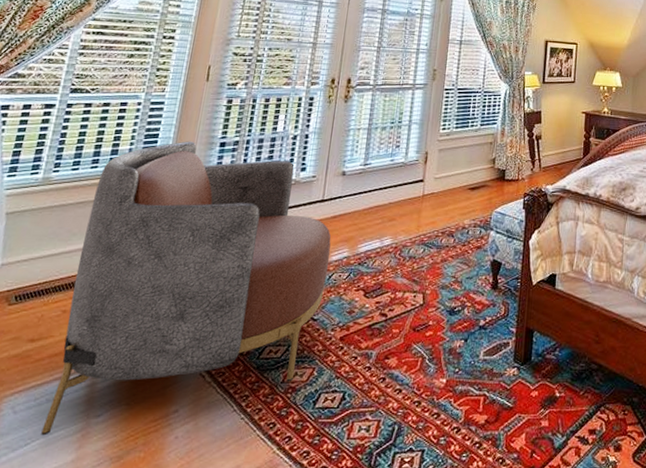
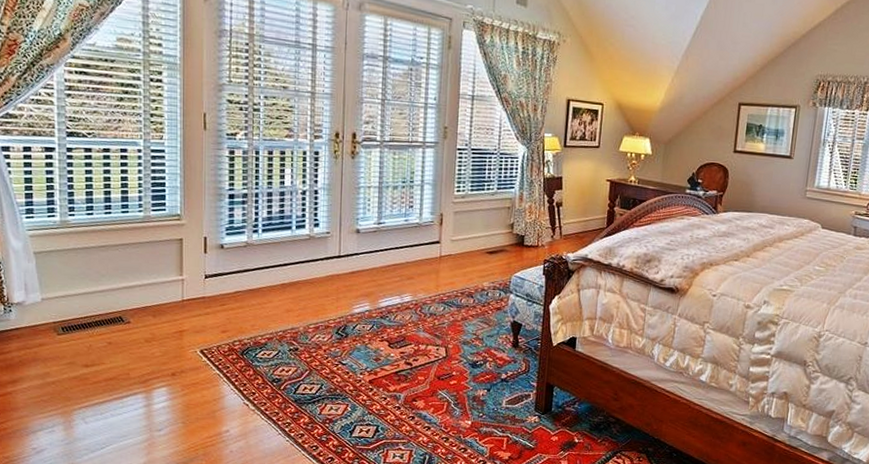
armchair: present [41,141,332,436] -> none [113,191,352,443]

